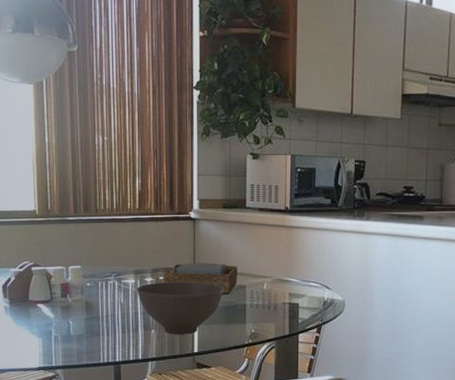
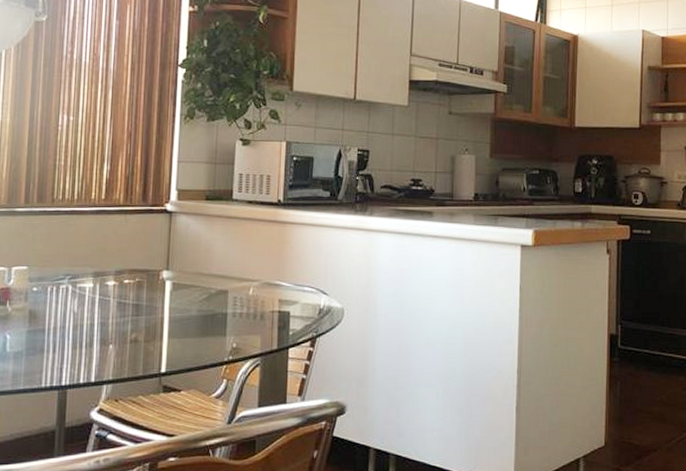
bowl: present [136,281,225,334] -> none [94,286,203,350]
napkin holder: present [163,262,238,295] -> none [128,263,219,301]

